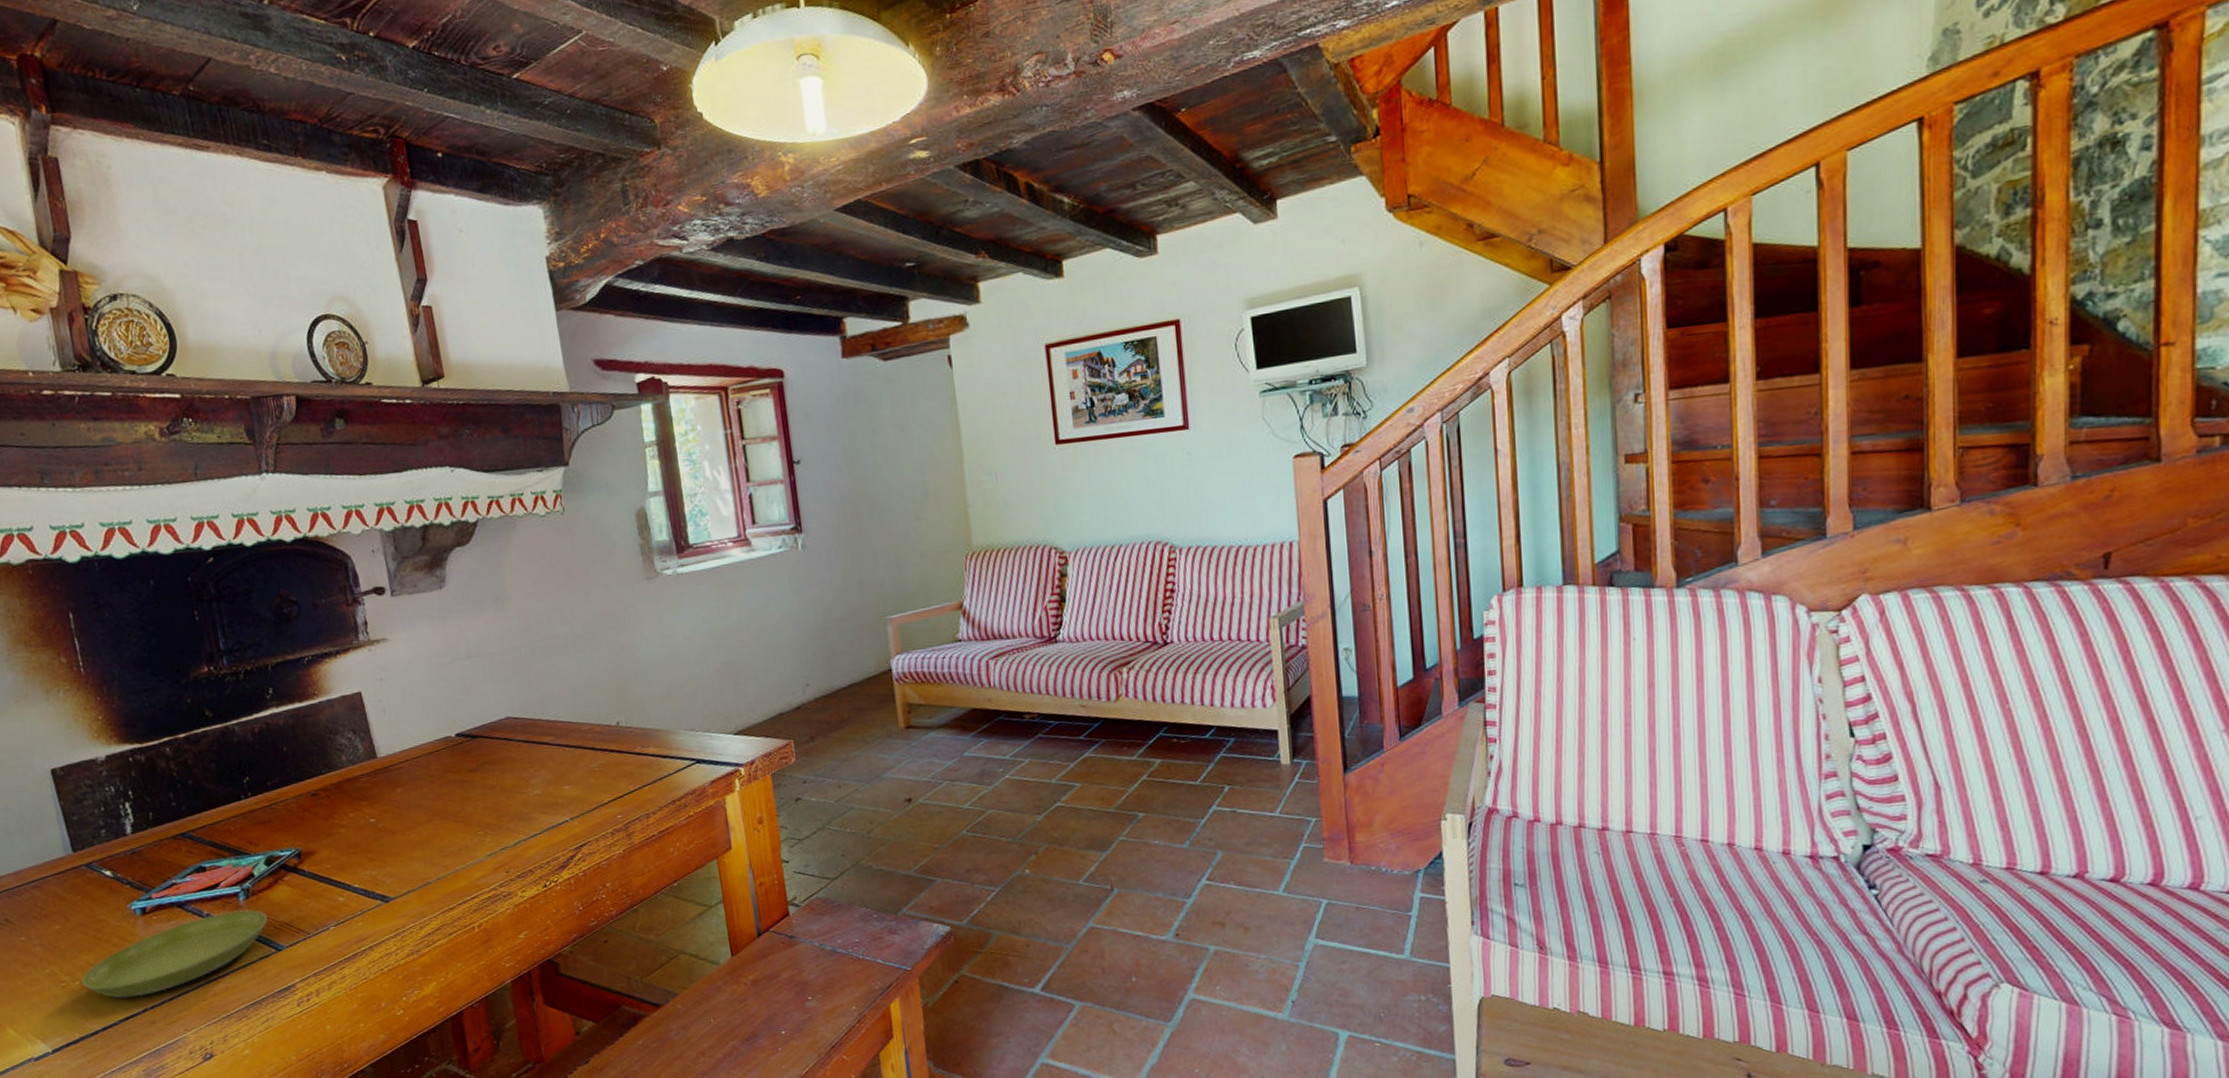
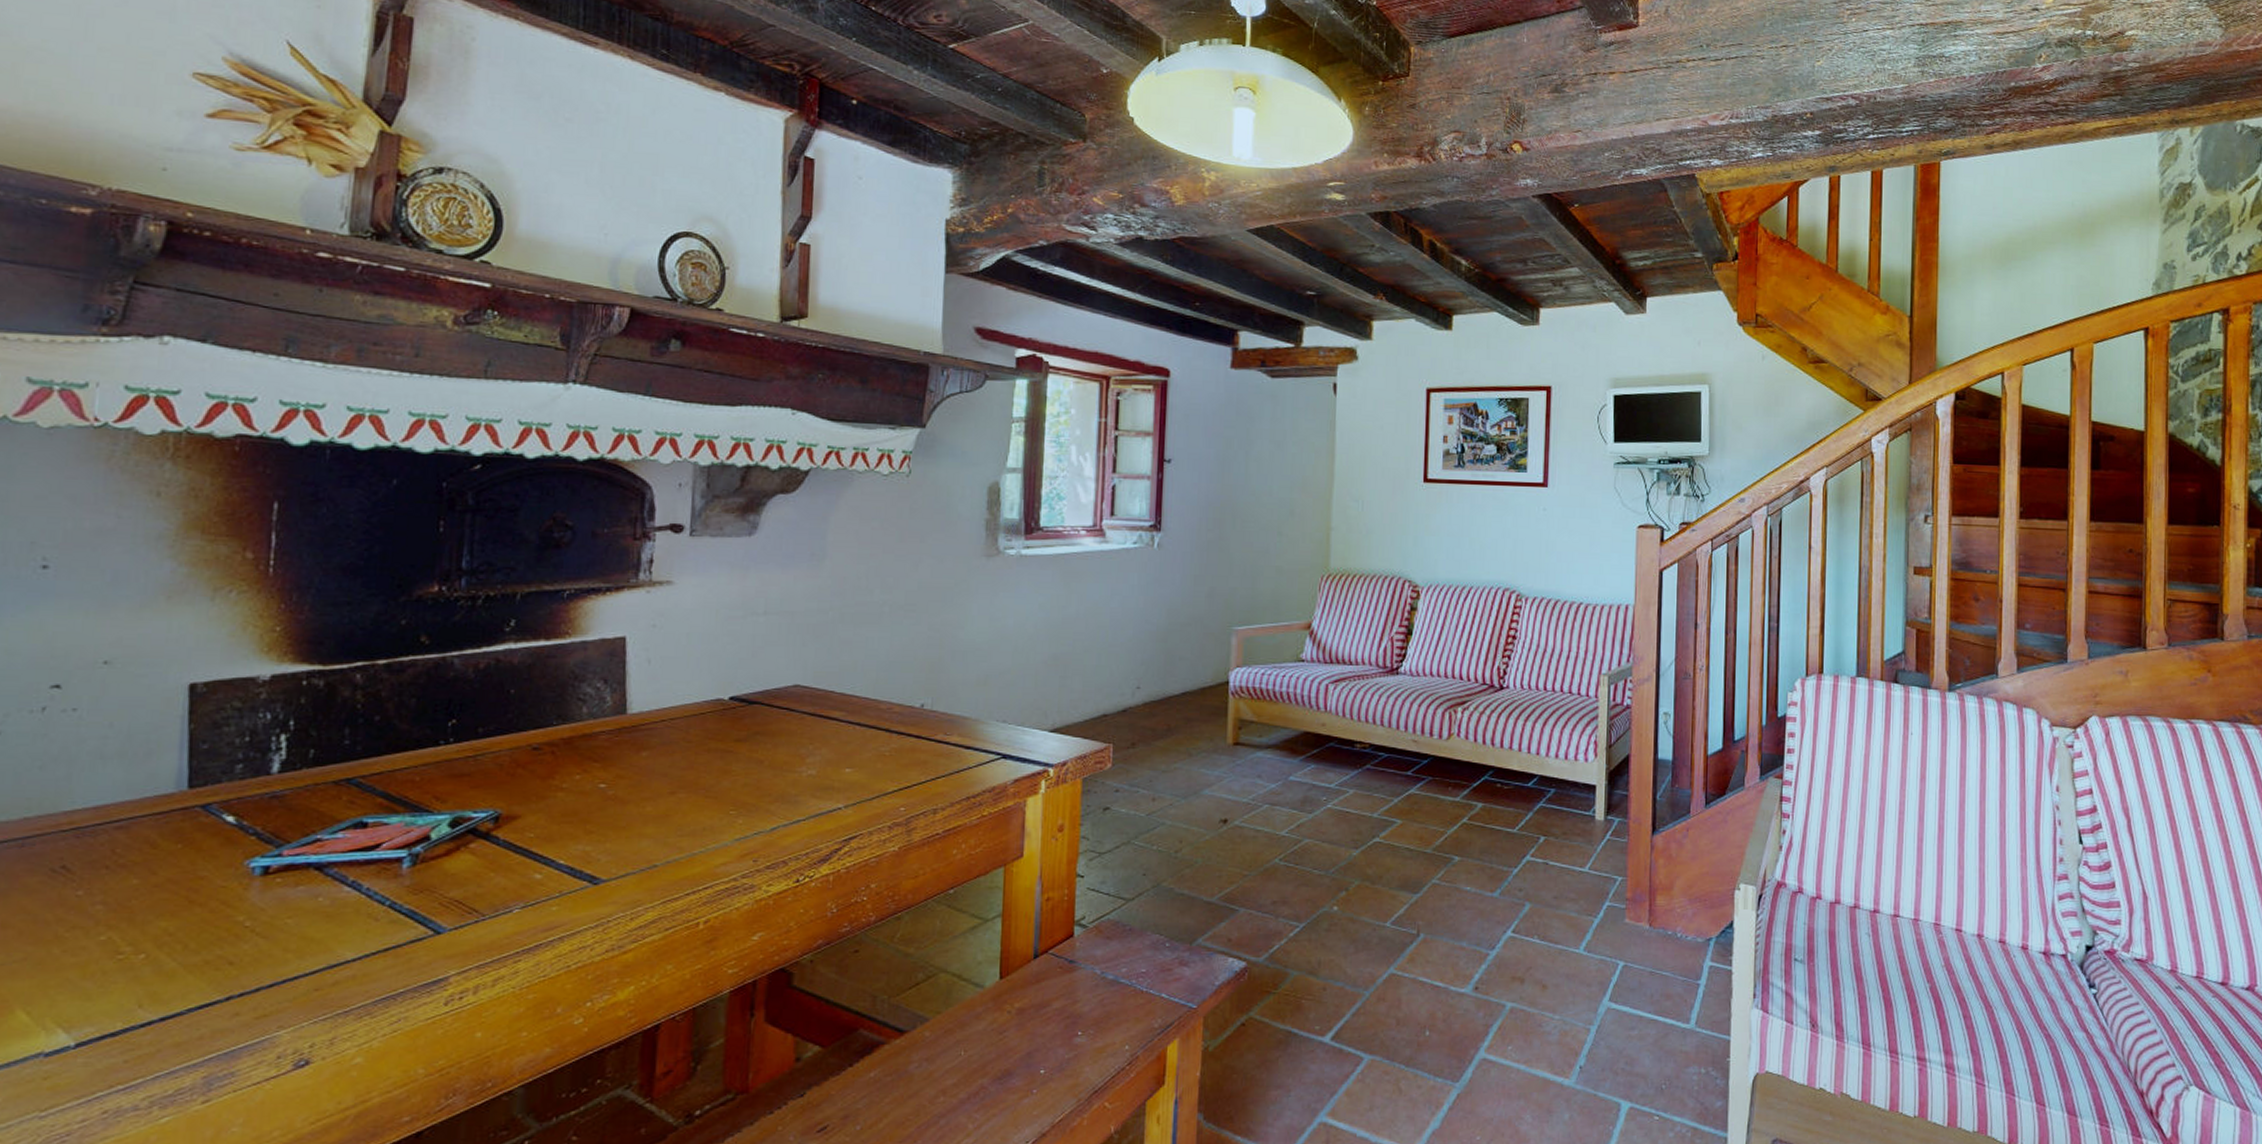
saucer: present [81,909,268,998] -> none [149,880,435,980]

